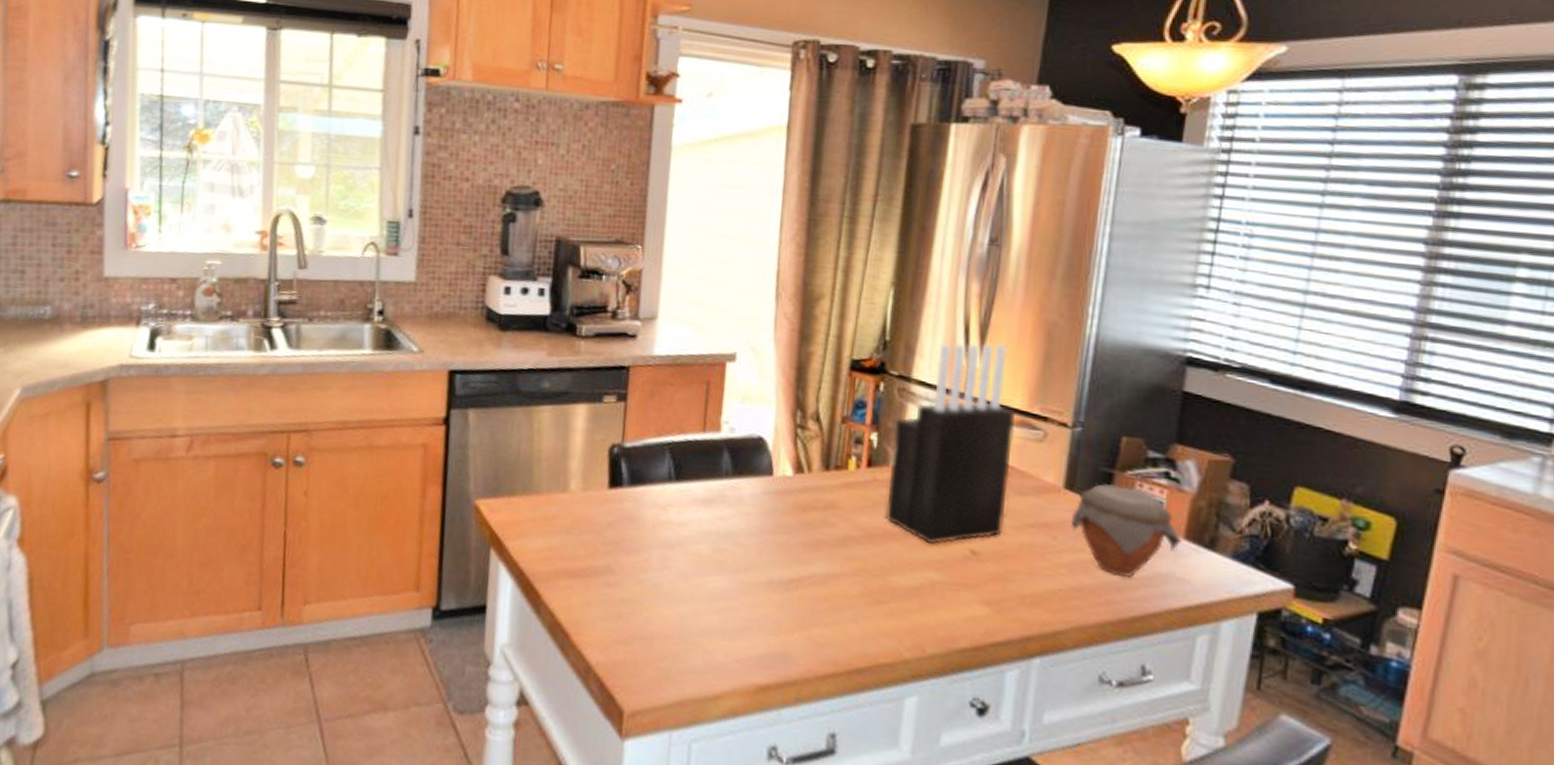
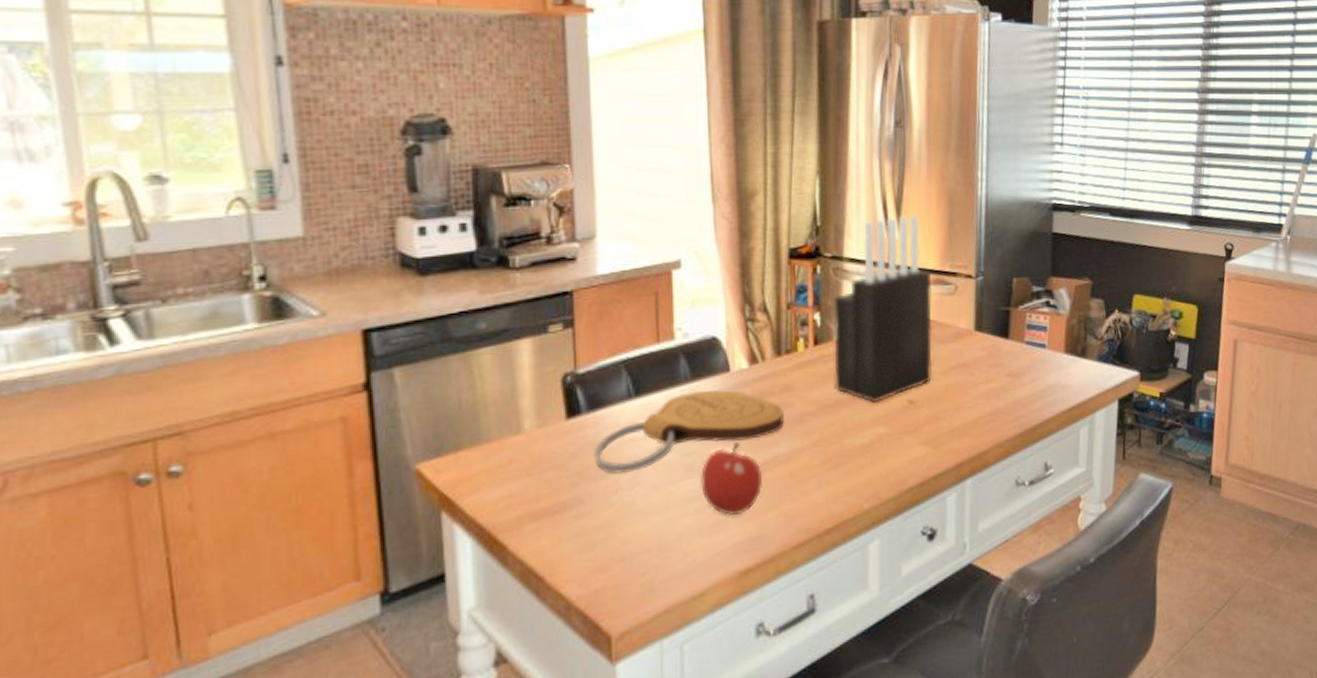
cutting board: none [629,488,826,555] -> present [594,389,785,475]
fruit: none [729,550,794,626] -> present [701,442,762,515]
jar: present [1070,484,1182,578] -> none [982,319,1063,395]

